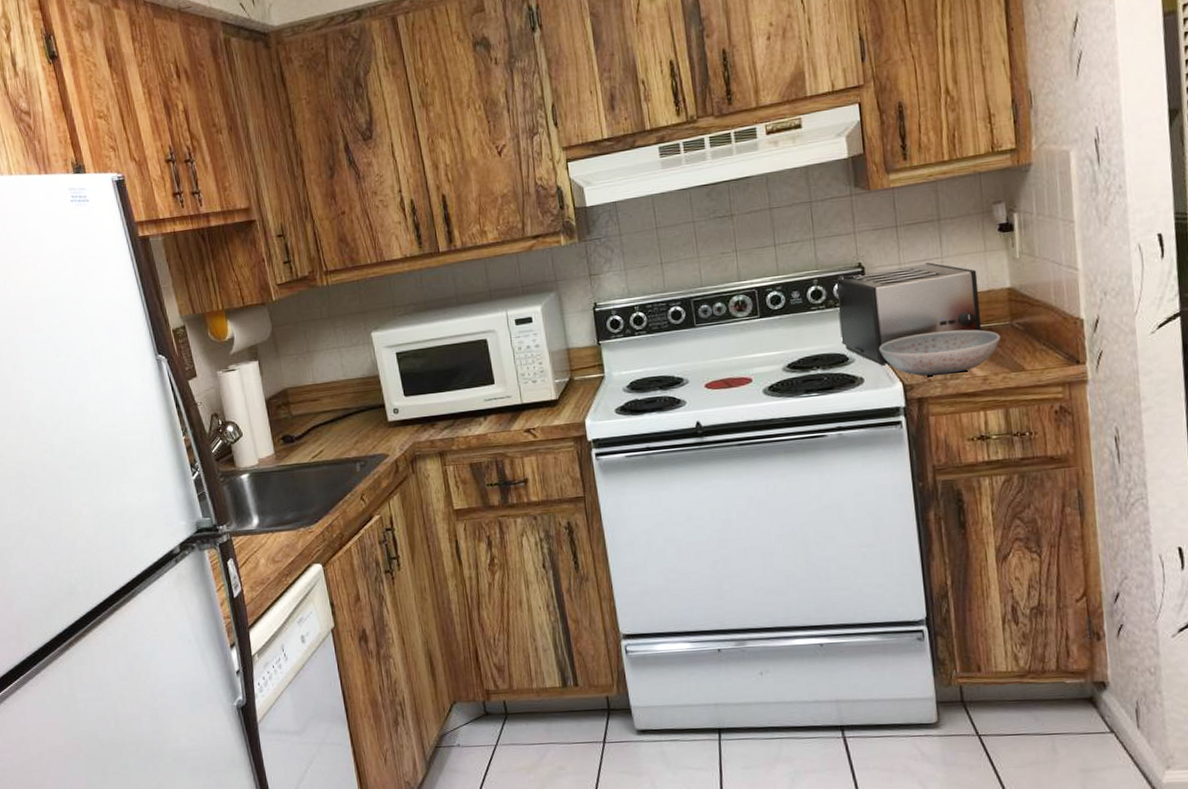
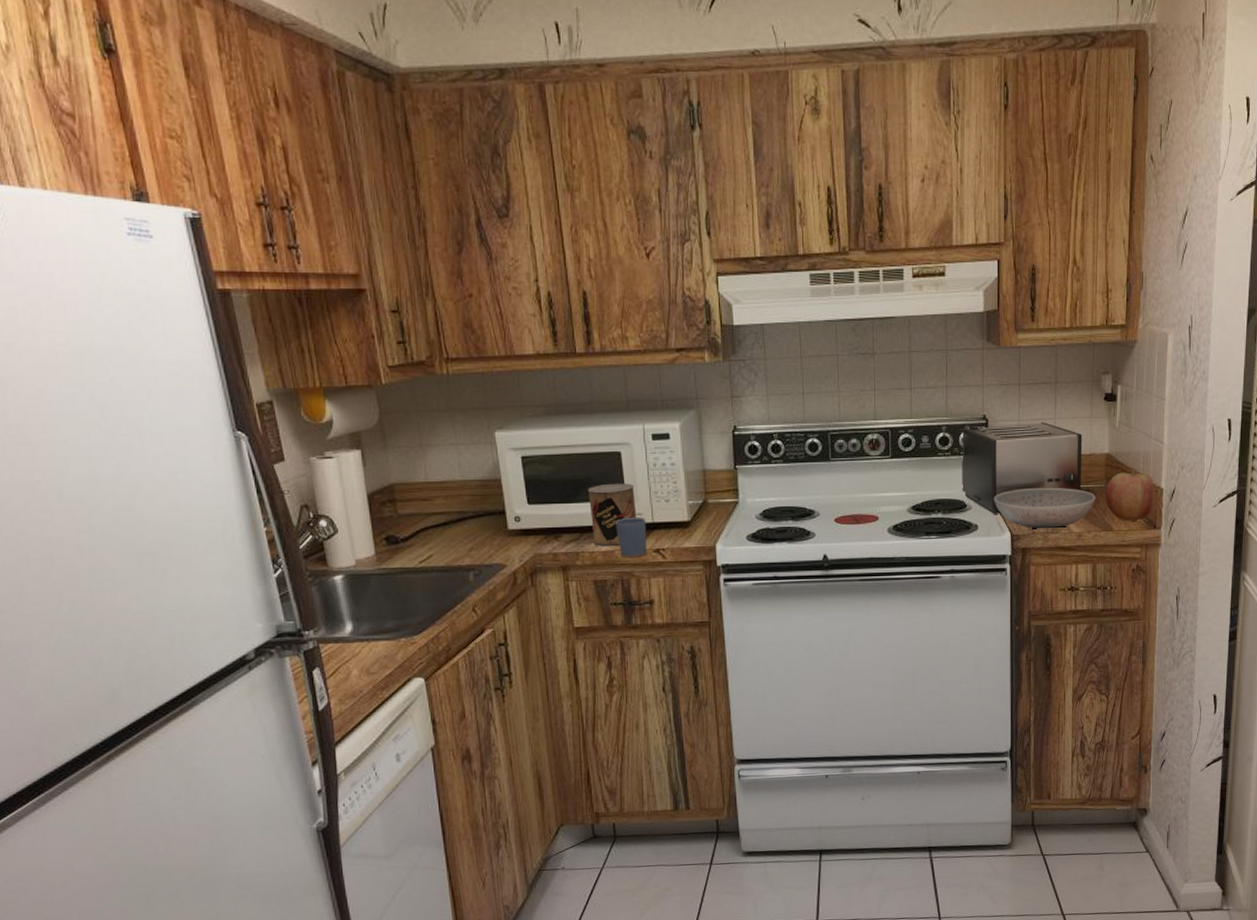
tin can: none [458,368,507,431] -> present [587,483,637,546]
mug: none [486,399,519,440] -> present [615,517,648,558]
fruit: none [1011,299,1076,359] -> present [1105,467,1156,521]

